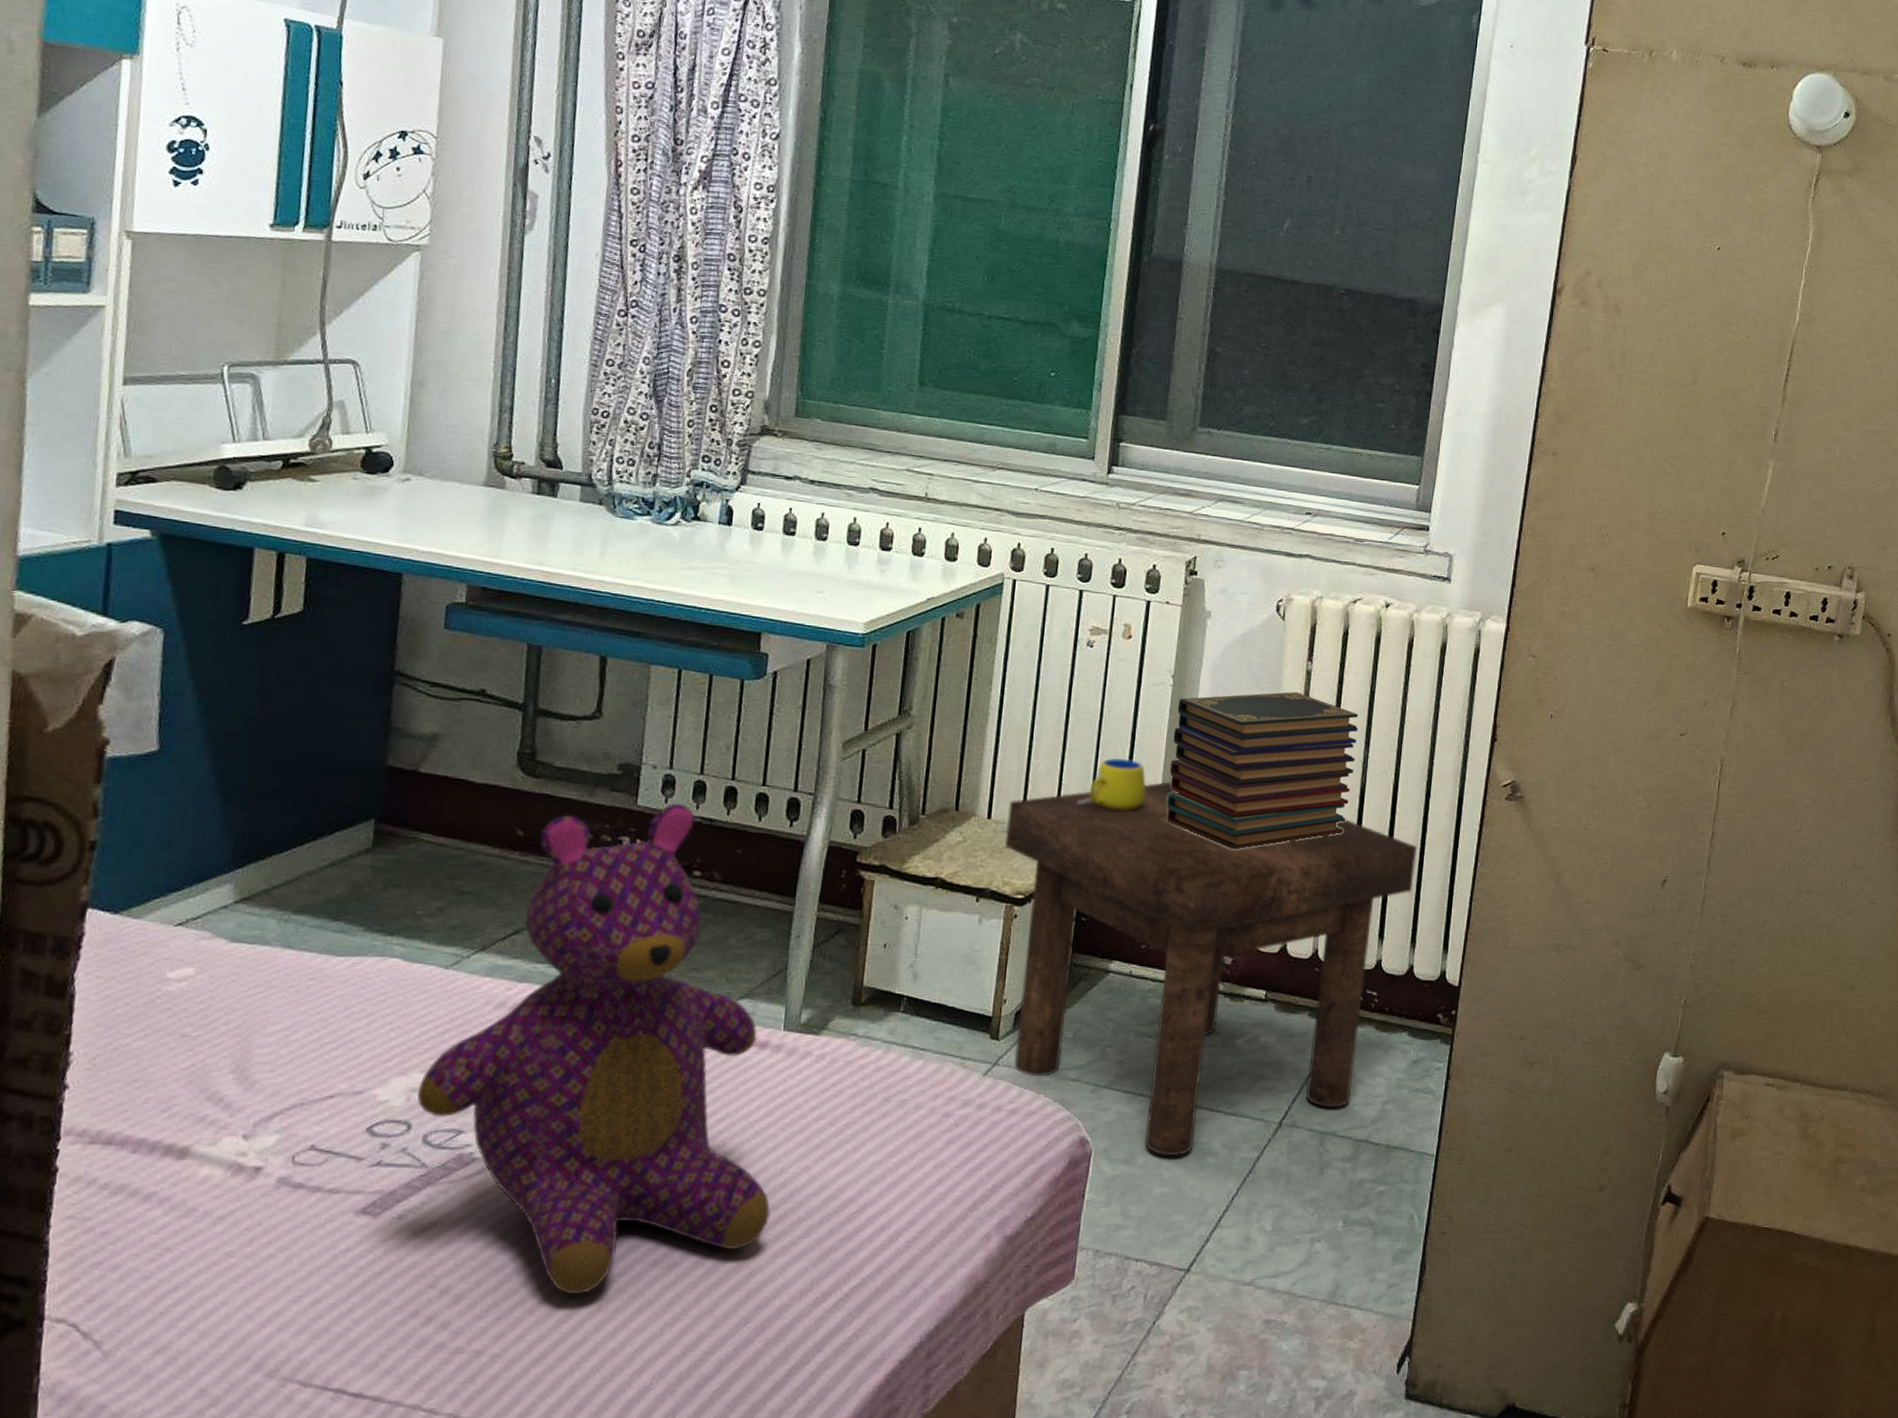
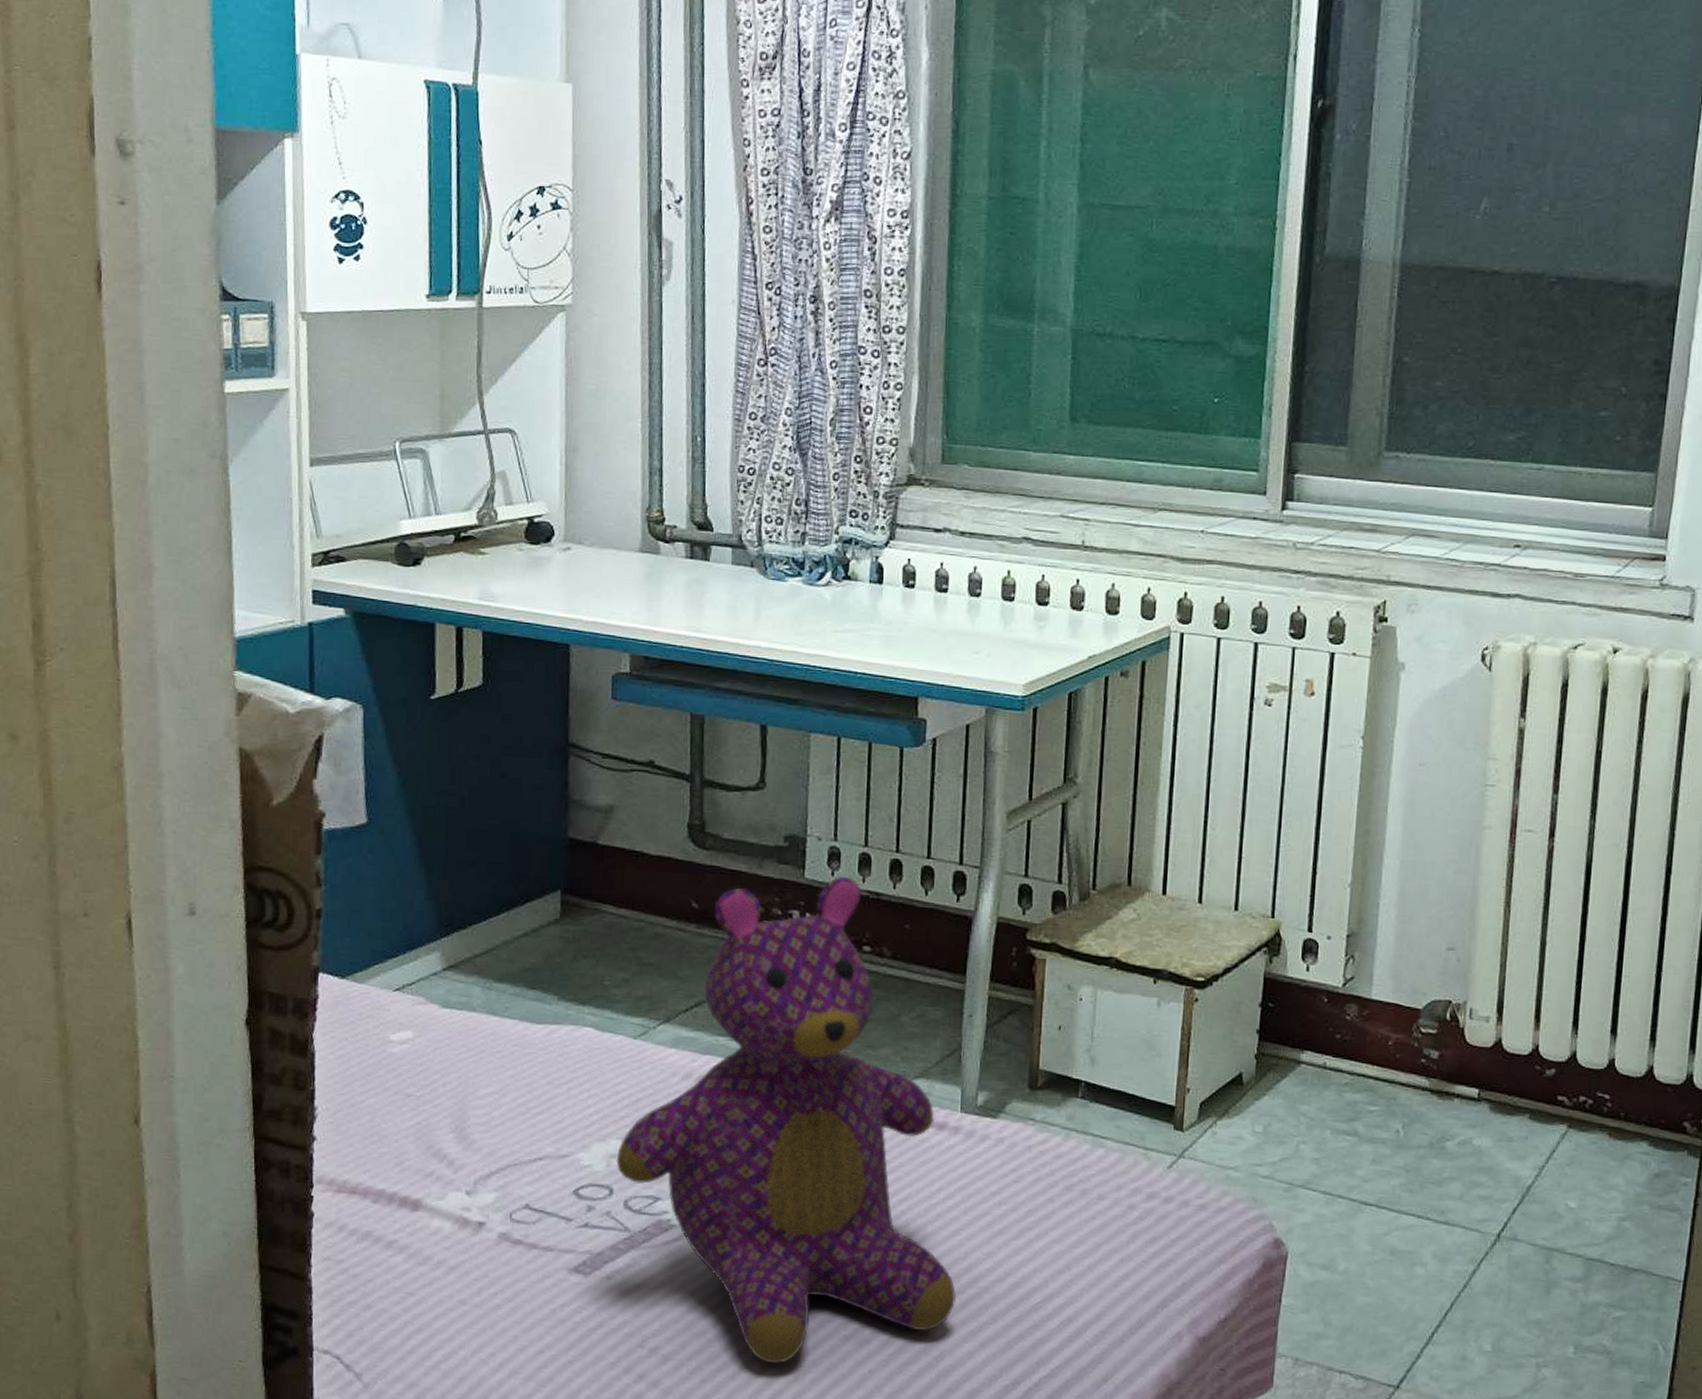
stool: present [1005,781,1417,1157] -> none [1182,855,1656,1264]
mug: present [1078,757,1146,811] -> none [1260,828,1336,888]
book stack: present [1166,692,1358,850] -> none [1359,753,1582,932]

